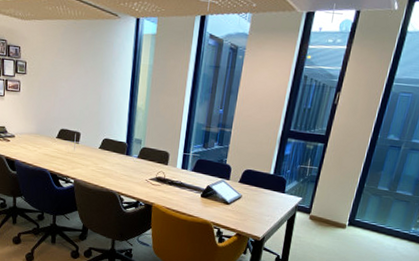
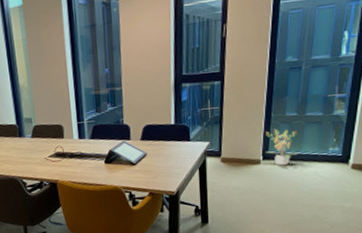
potted plant: none [352,199,385,235] -> present [265,129,299,165]

